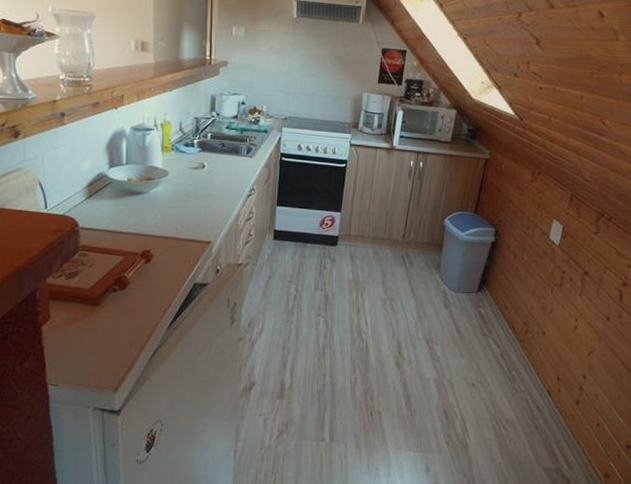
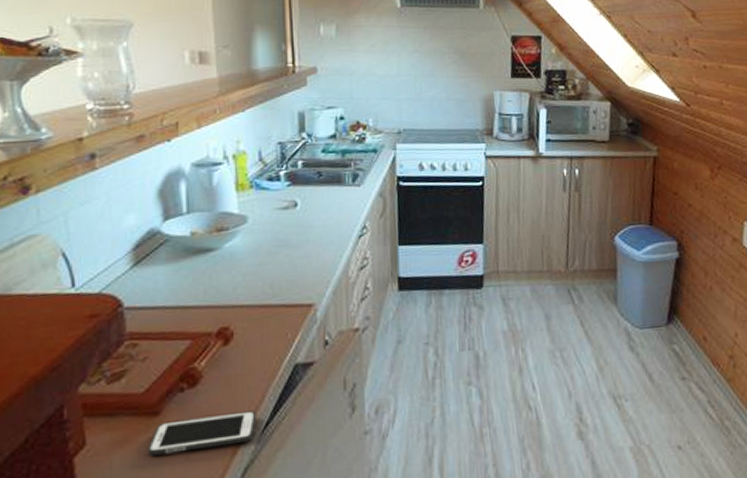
cell phone: none [91,311,165,333] -> present [148,410,257,456]

